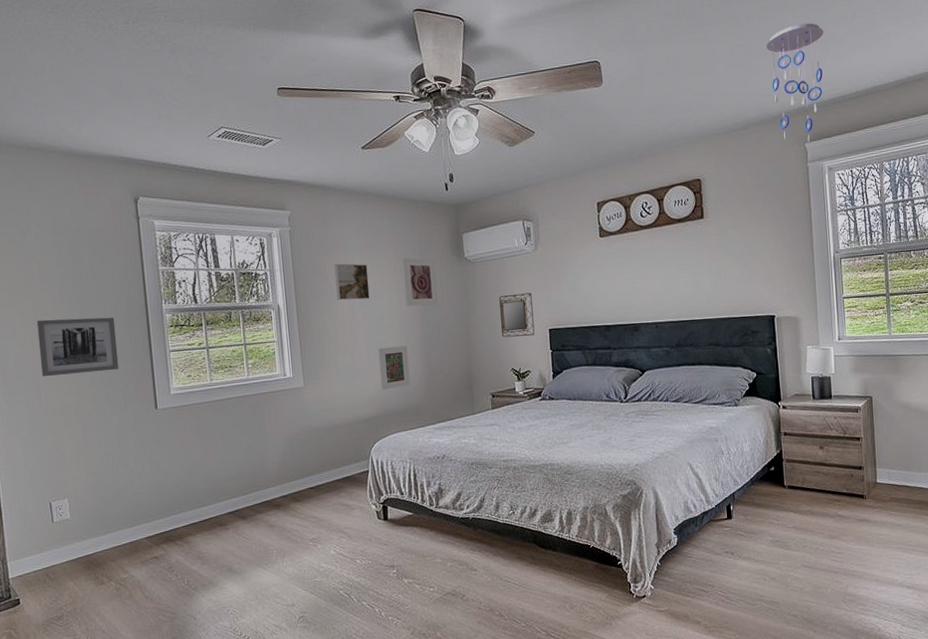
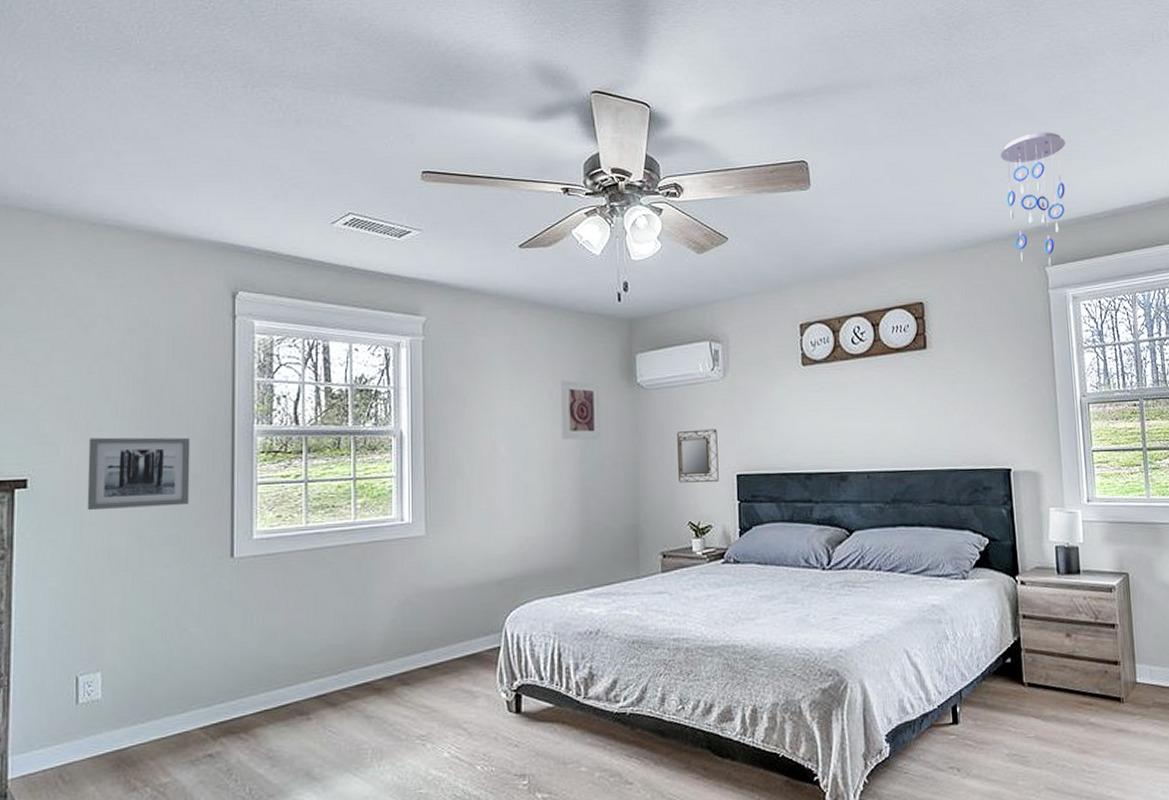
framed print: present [334,263,370,301] -> none [475,383,517,430]
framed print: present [378,345,410,390] -> none [523,488,561,544]

